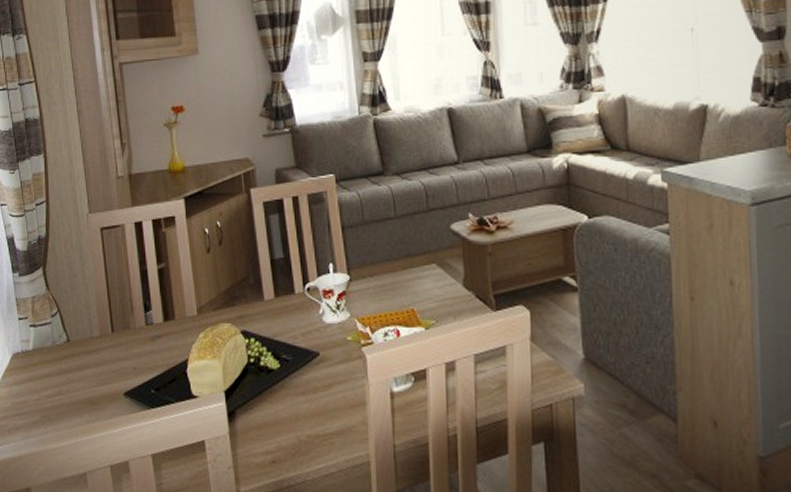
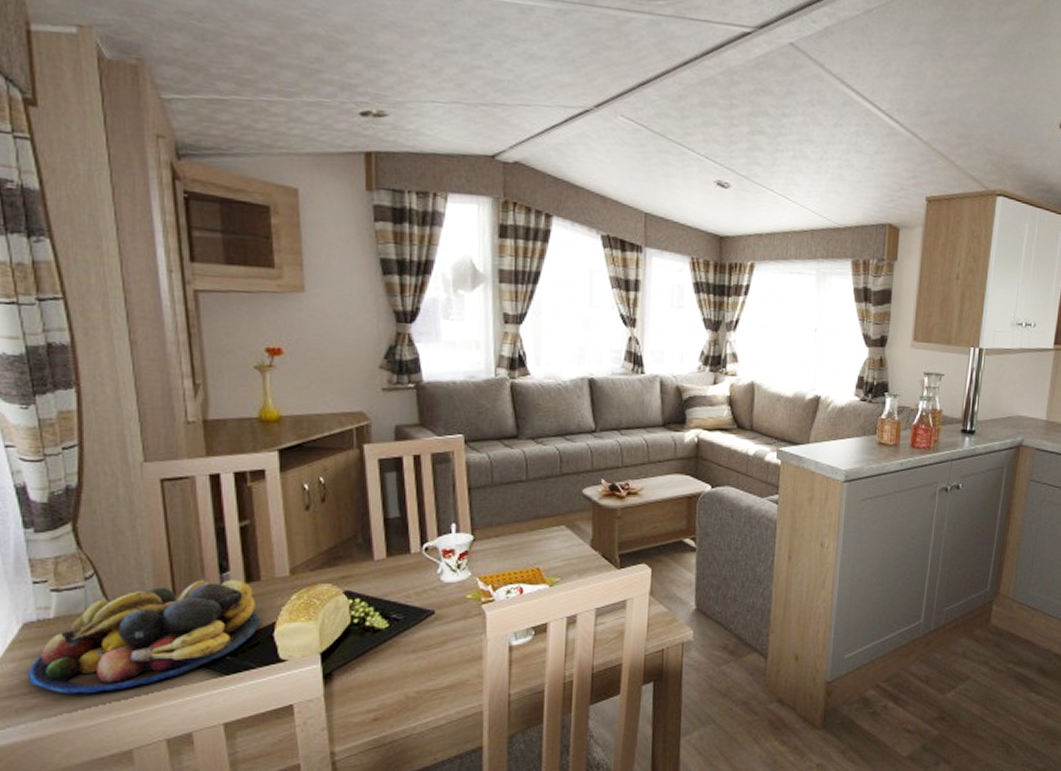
fruit bowl: none [16,317,176,419] -> present [28,579,260,694]

